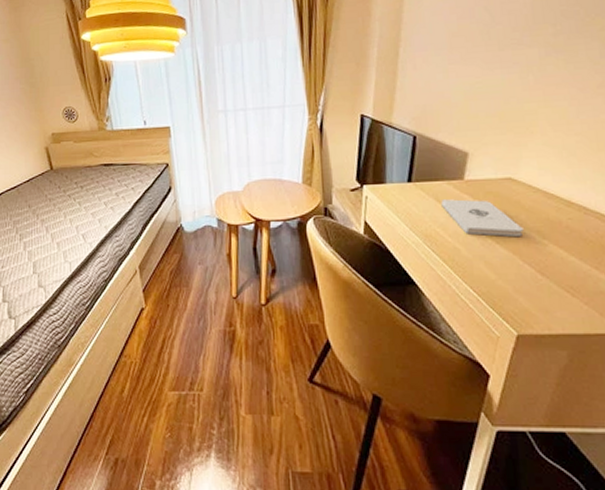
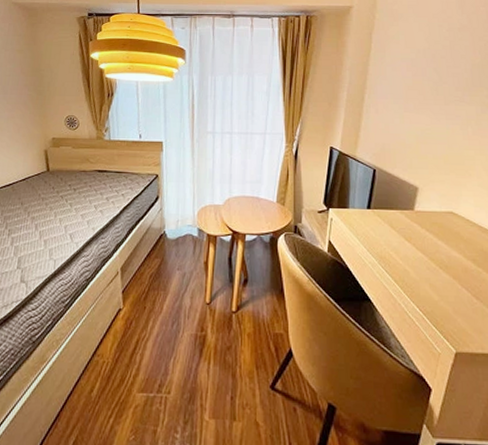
notepad: present [441,199,524,238] -> none [394,226,462,264]

